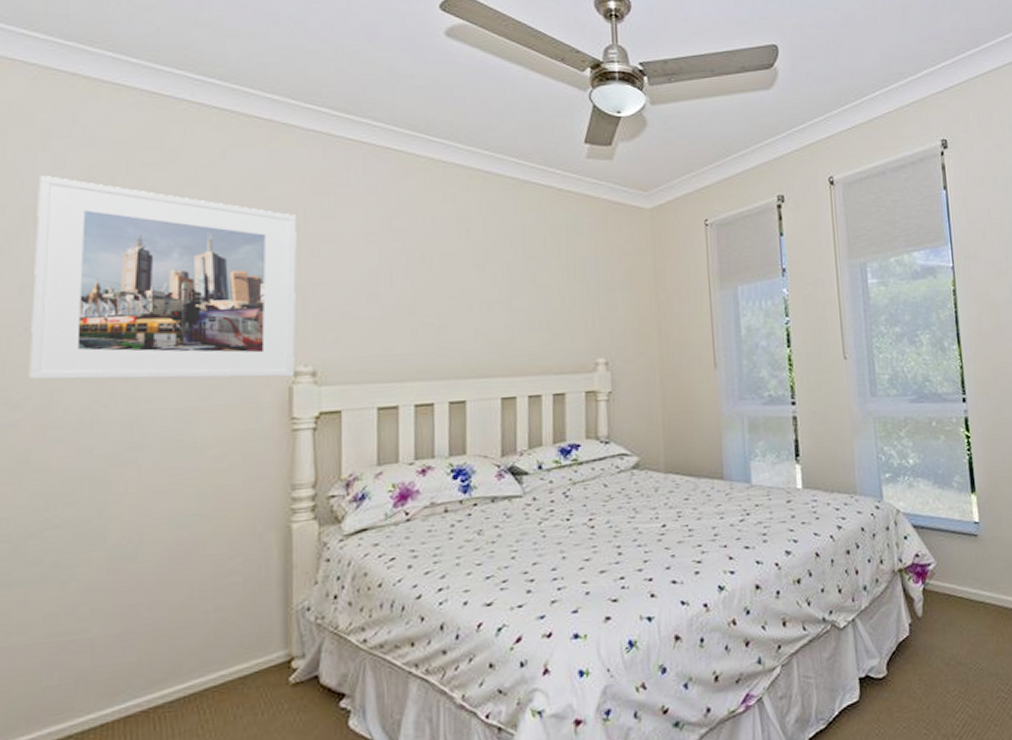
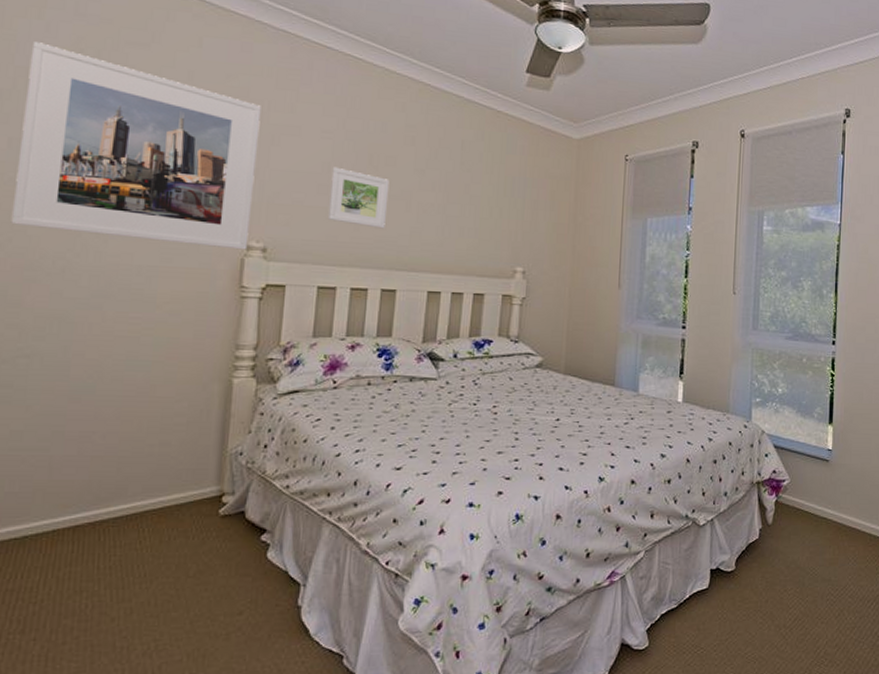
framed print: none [381,272,447,335] -> present [327,166,390,229]

